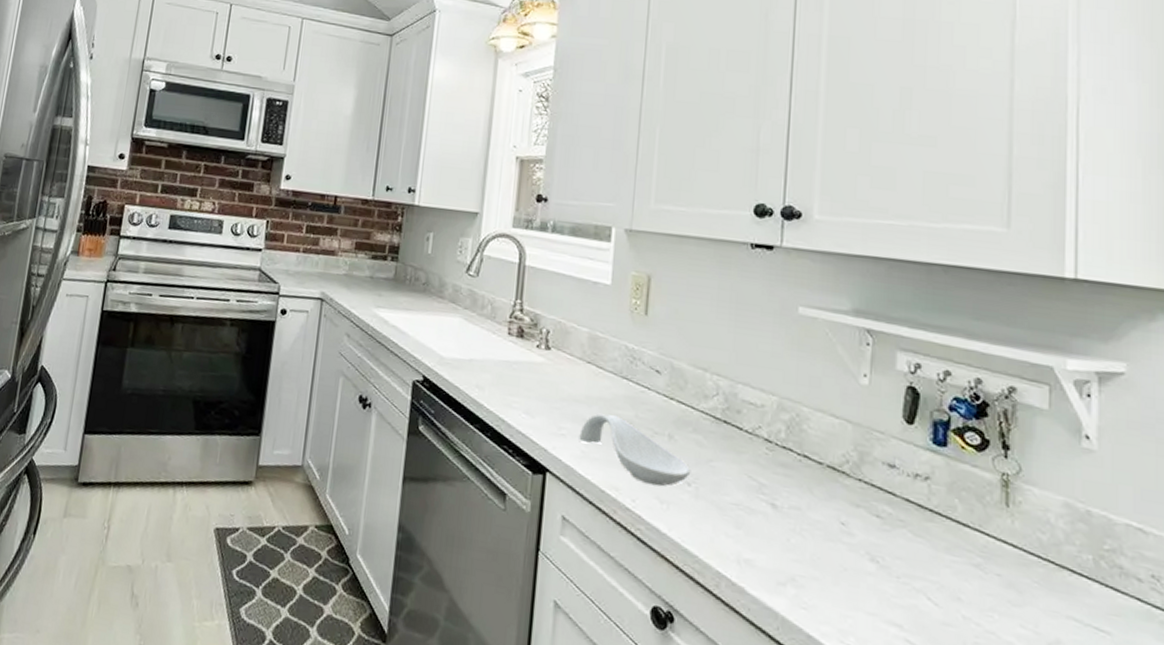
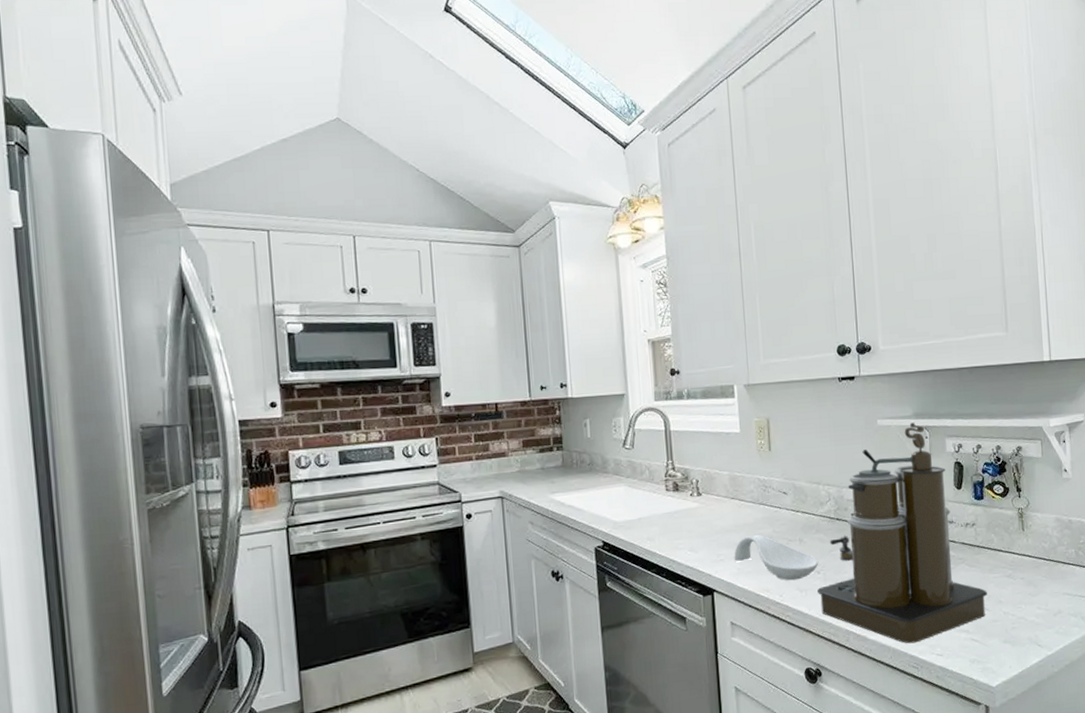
coffee maker: none [684,320,939,620] -> present [817,422,987,644]

